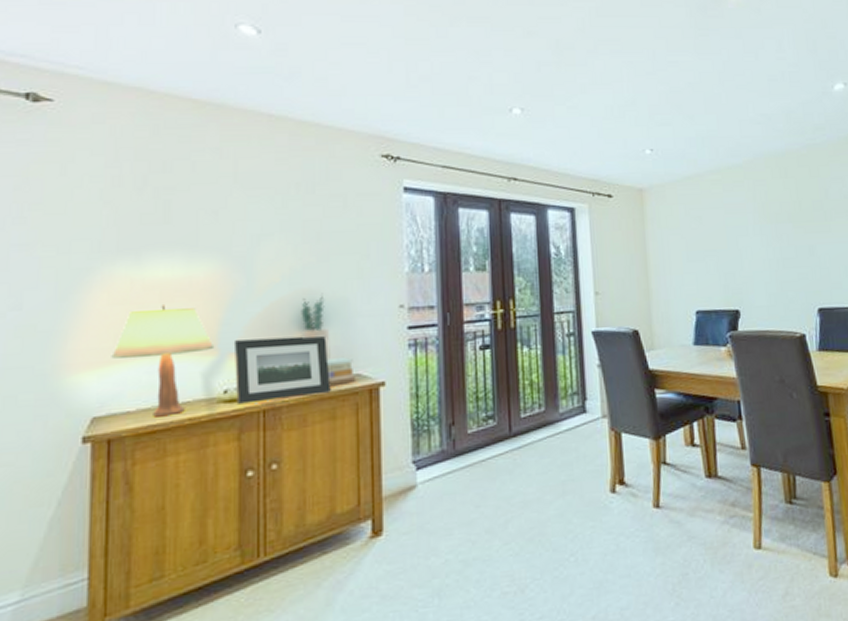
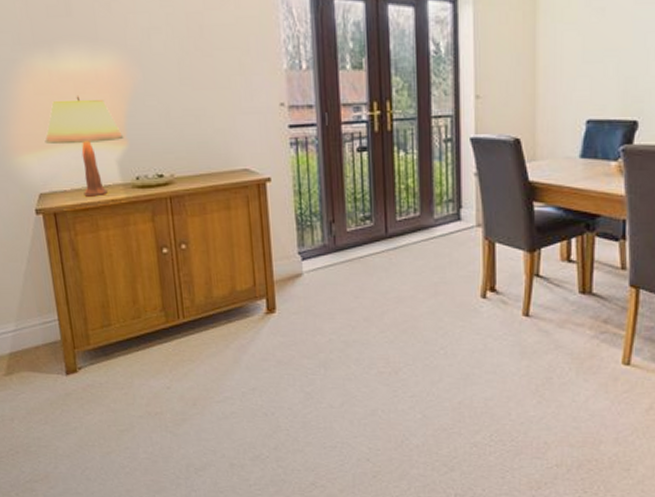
picture frame: present [233,335,331,404] -> none [138,130,224,190]
vase: present [301,293,330,361] -> none [192,89,222,155]
books: present [327,356,357,387] -> none [219,151,246,180]

